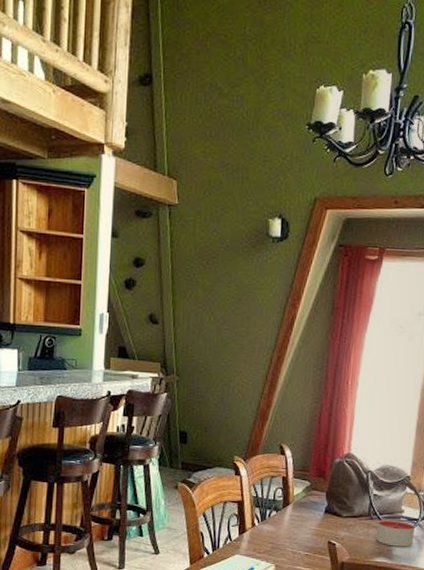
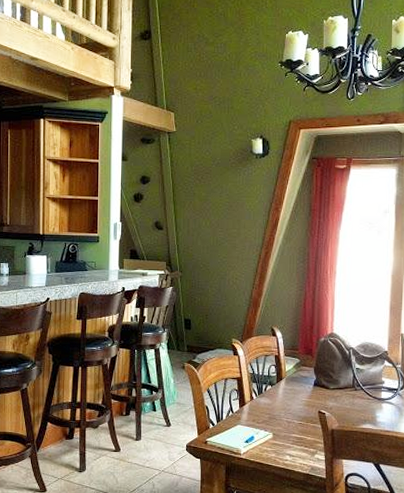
candle: present [375,519,415,547] -> none [360,390,395,414]

